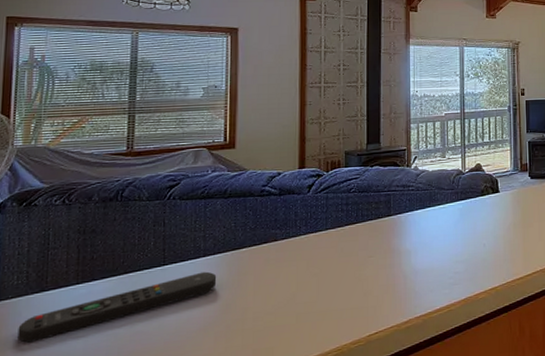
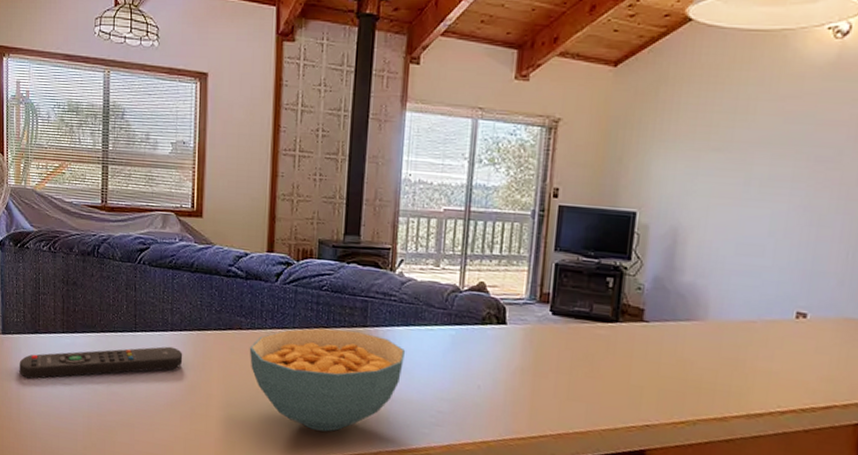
cereal bowl: none [284,220,425,316] -> present [249,327,406,432]

